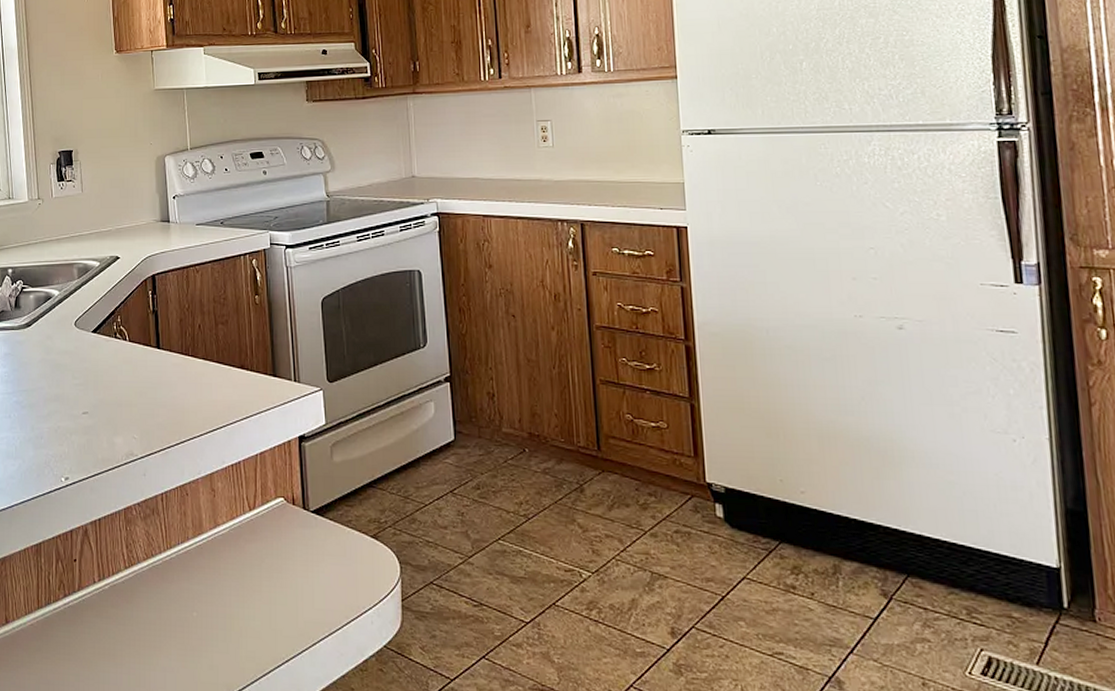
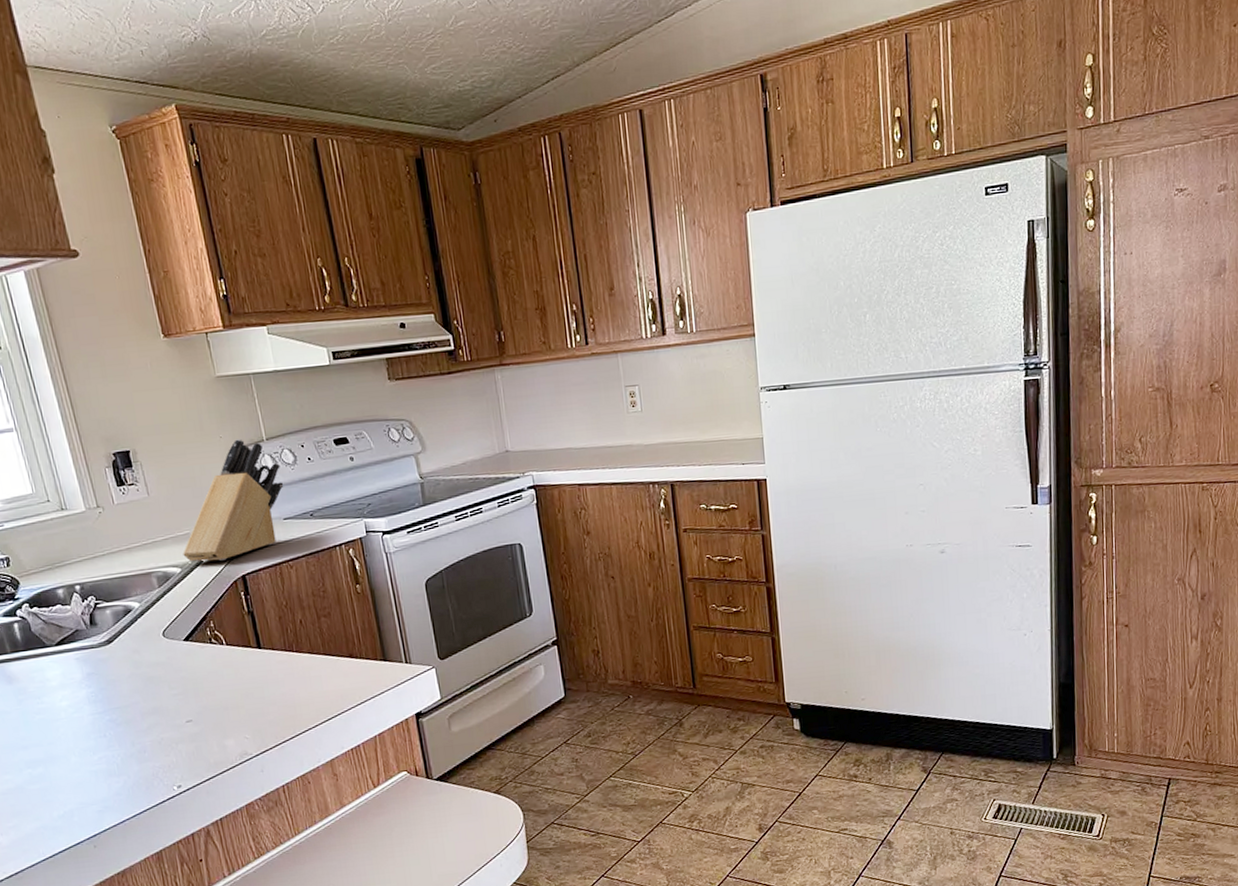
knife block: none [103,147,201,258] -> present [183,439,284,563]

